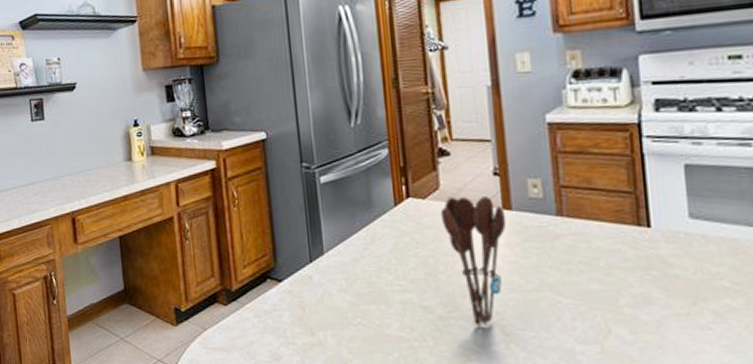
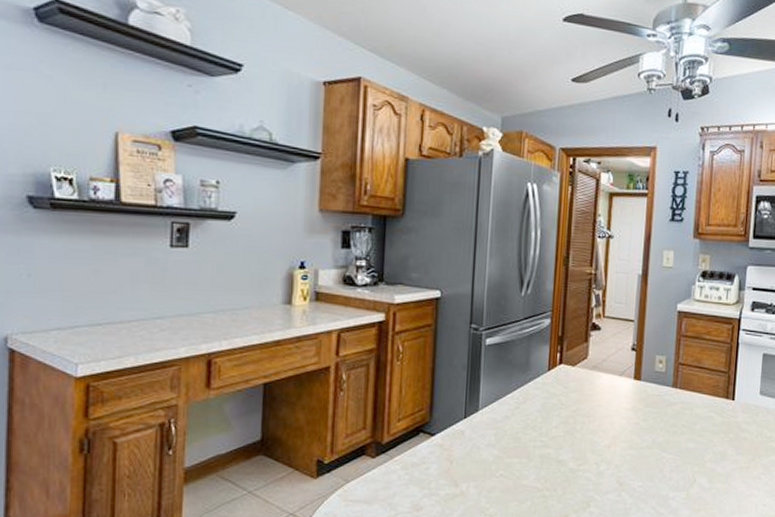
utensil holder: present [440,196,507,326] -> none [584,367,636,477]

